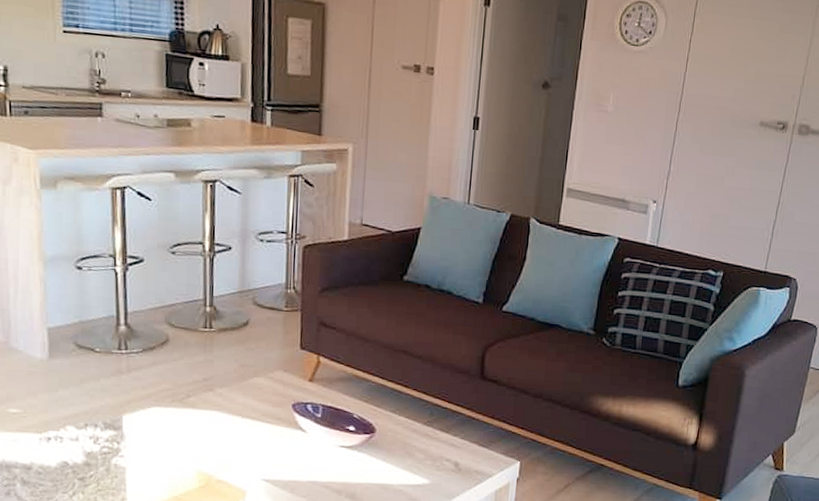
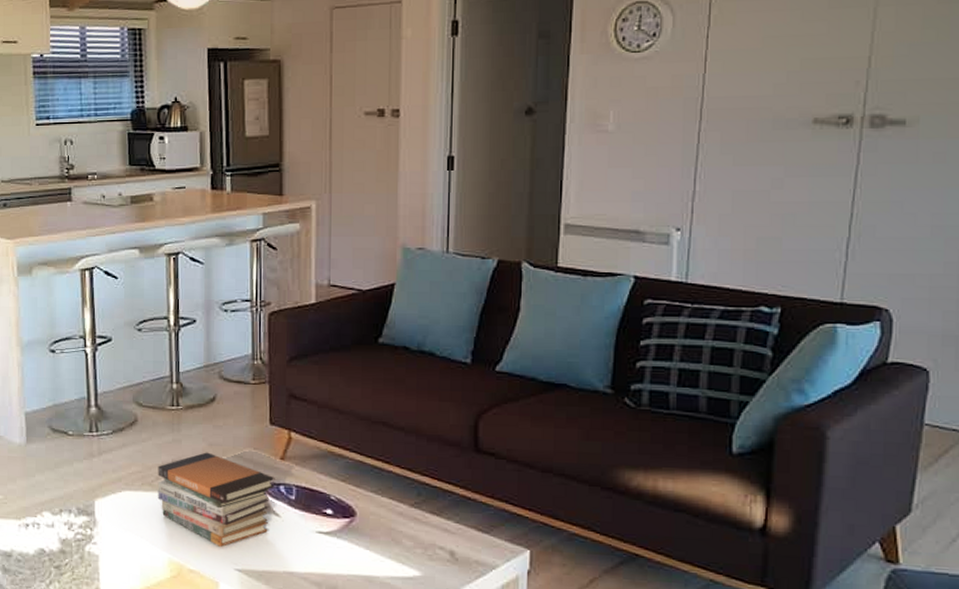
book stack: none [187,372,303,459] -> present [157,452,275,547]

